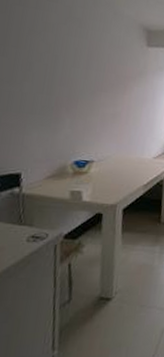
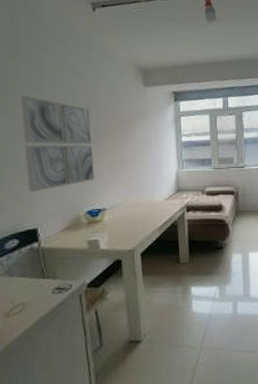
wall art: none [17,40,91,137] -> present [20,95,95,192]

